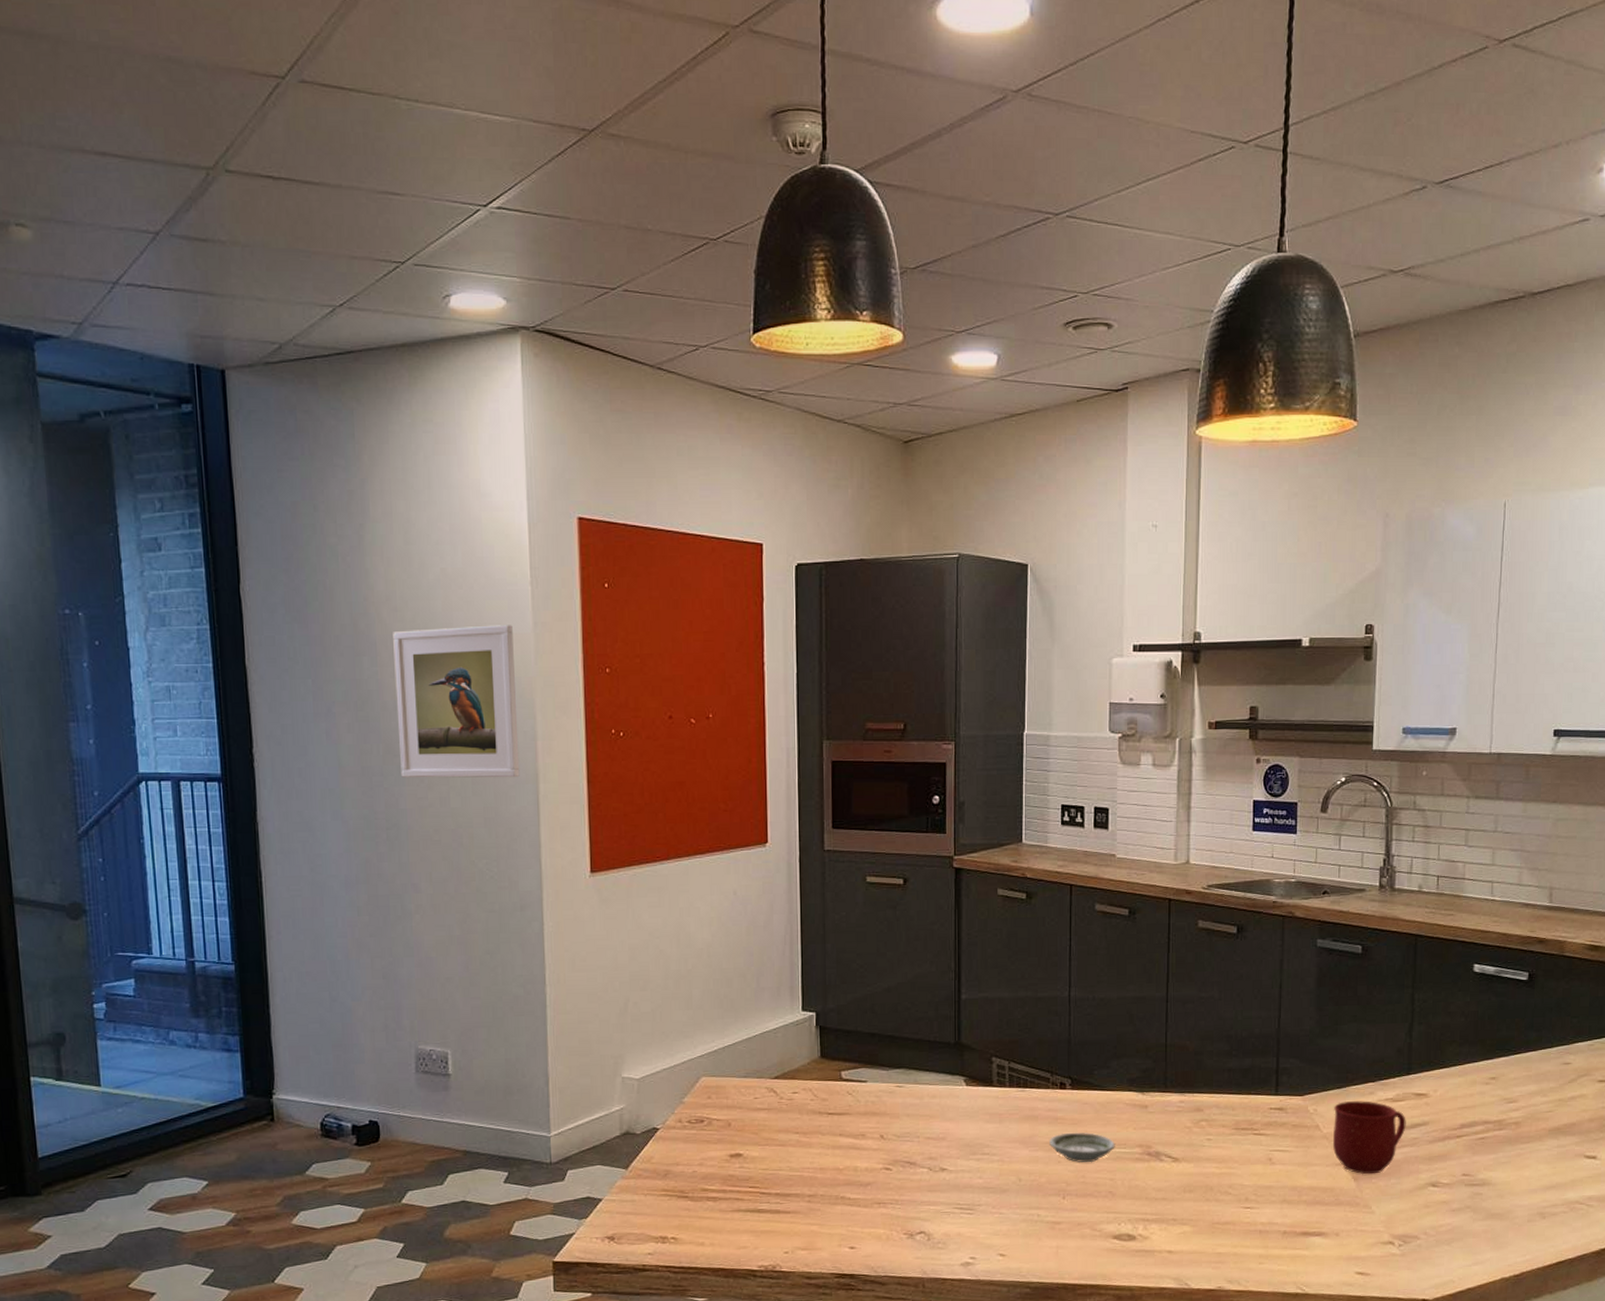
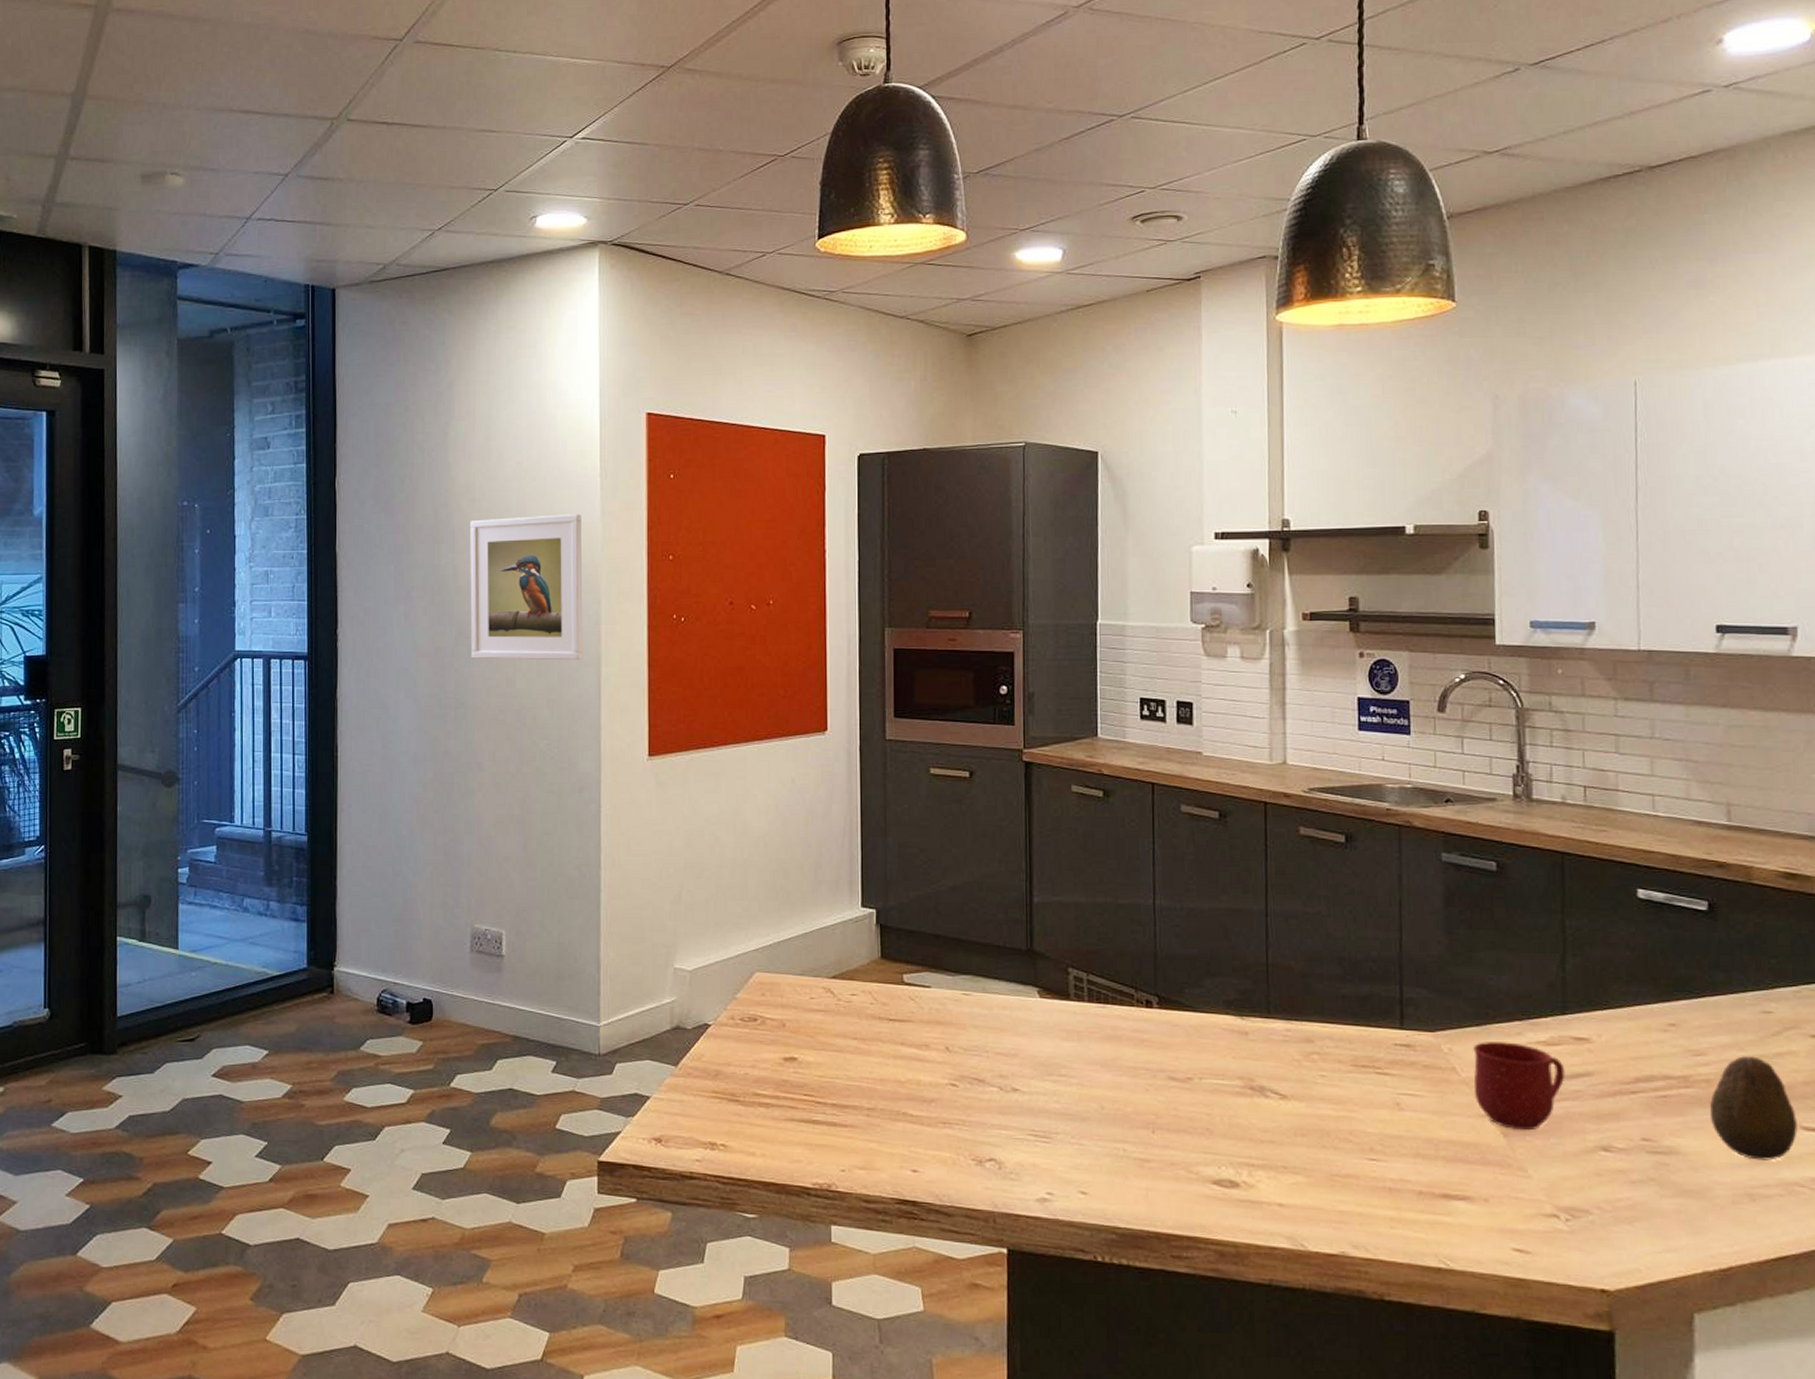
saucer: present [1049,1132,1115,1163] -> none [1135,1057,1212,1094]
fruit: none [1516,1100,1582,1185] -> present [1709,1056,1798,1161]

